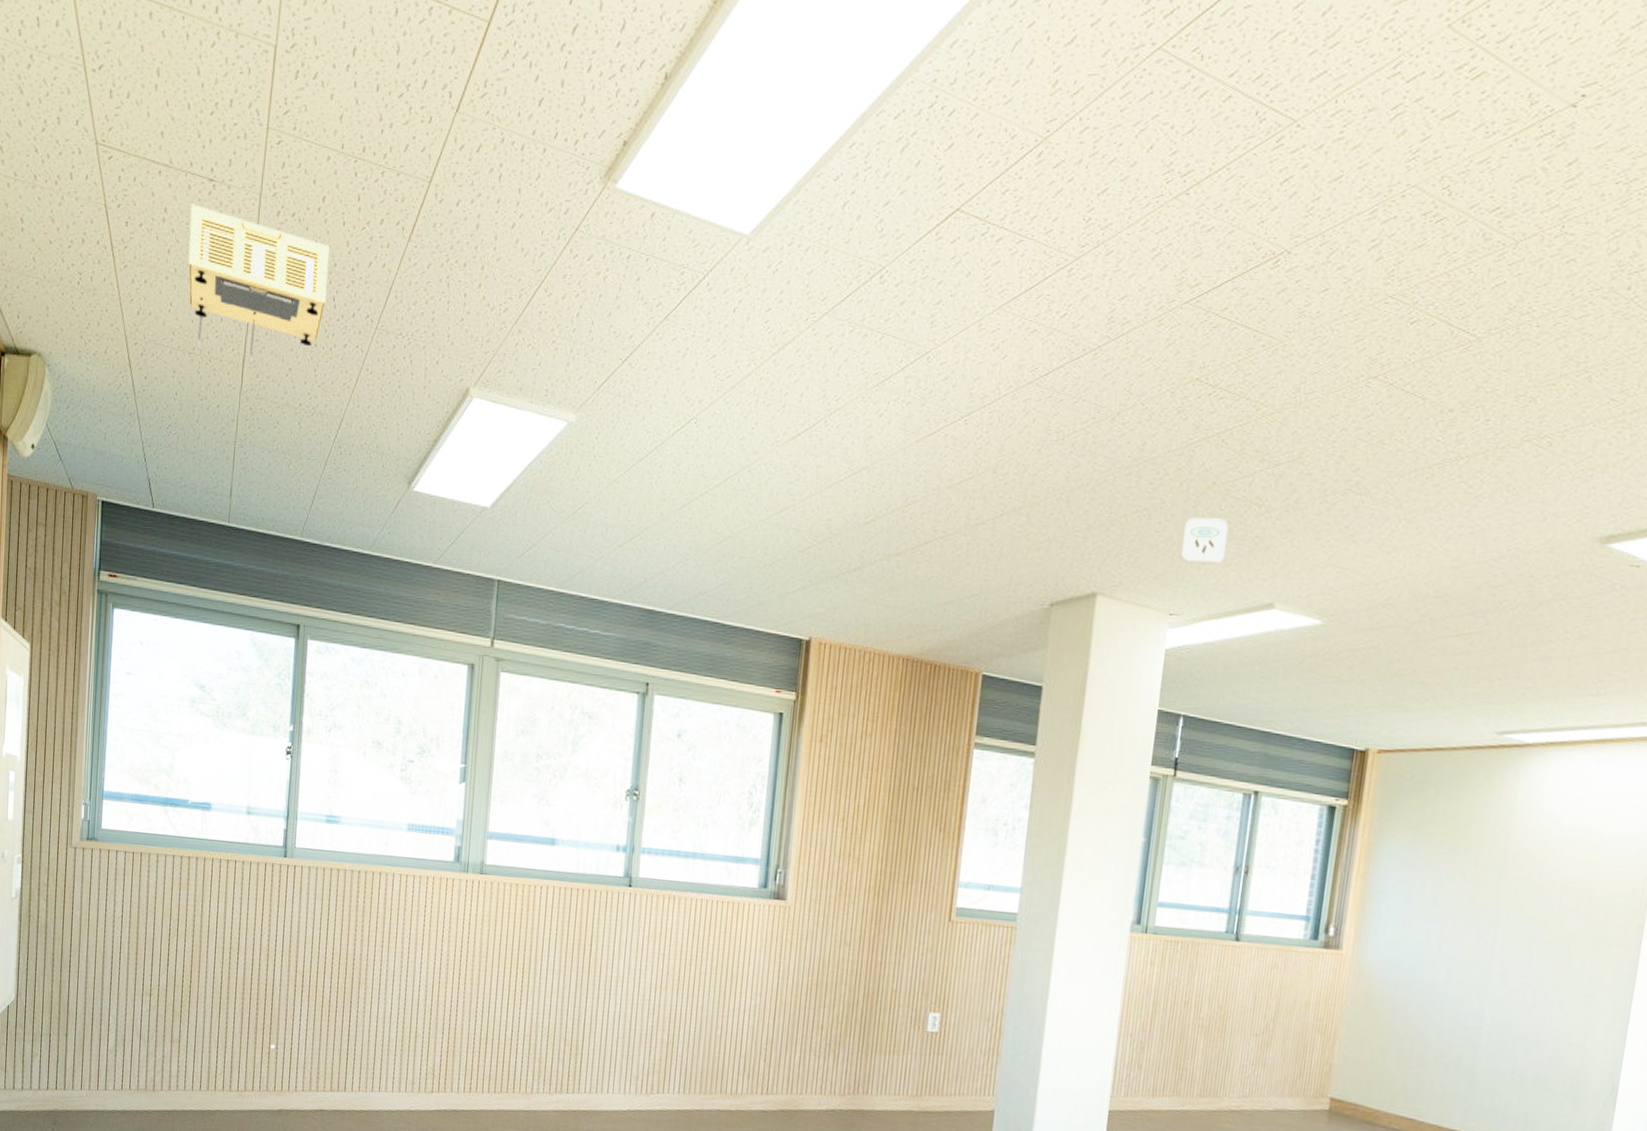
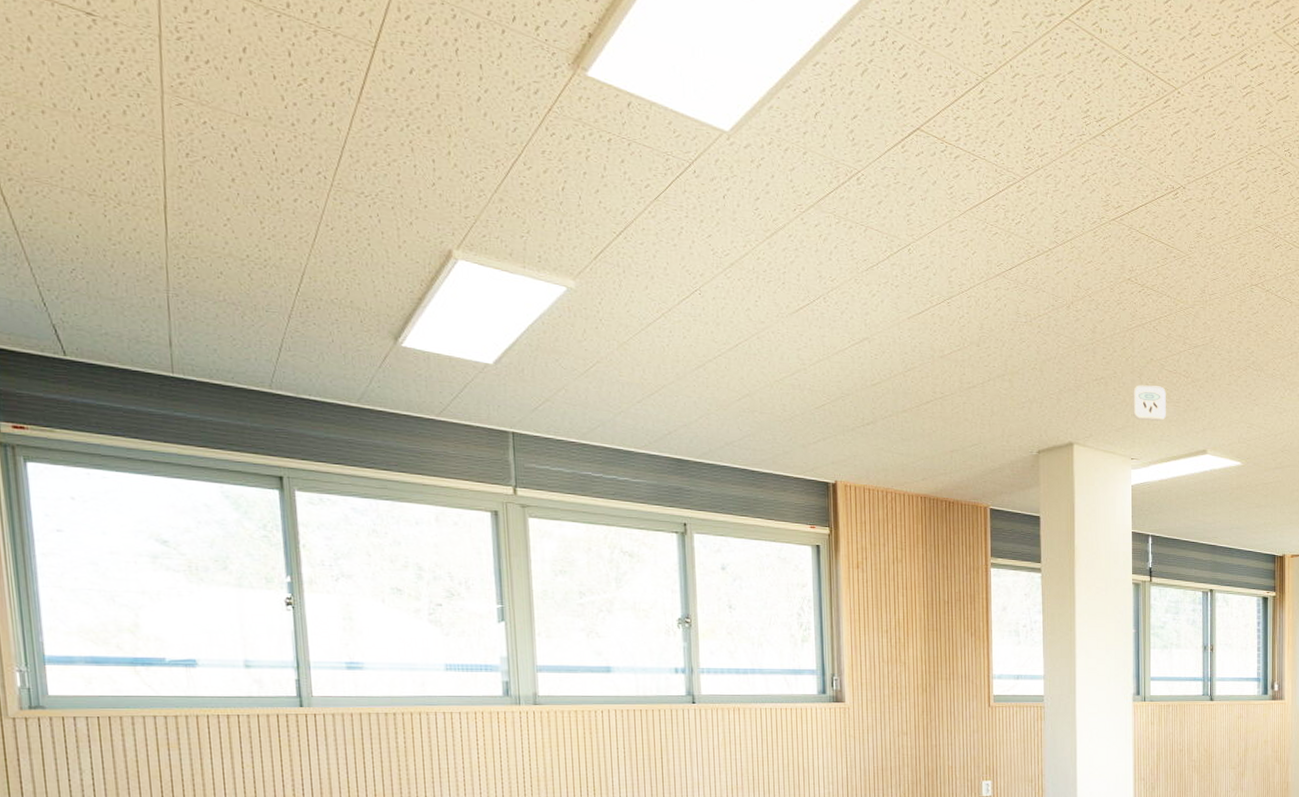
projector: present [188,204,330,364] -> none [65,36,264,211]

